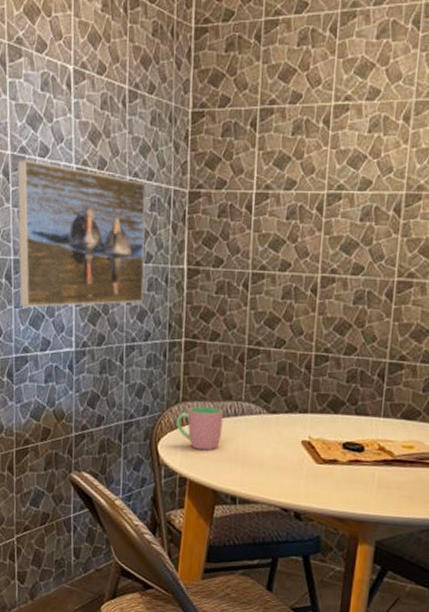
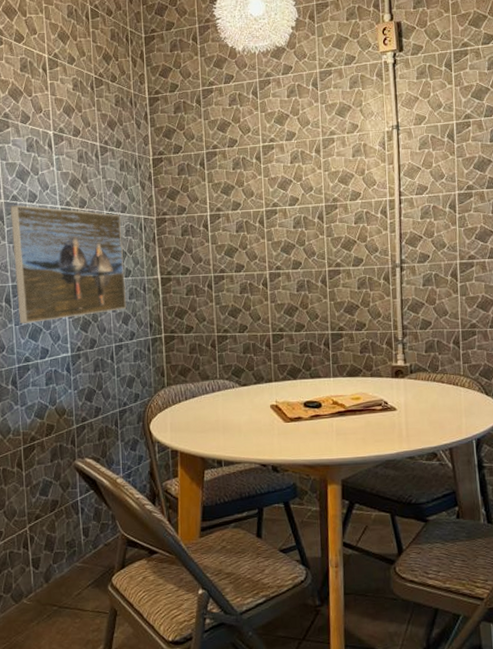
cup: present [176,406,224,451] -> none [164,387,204,425]

